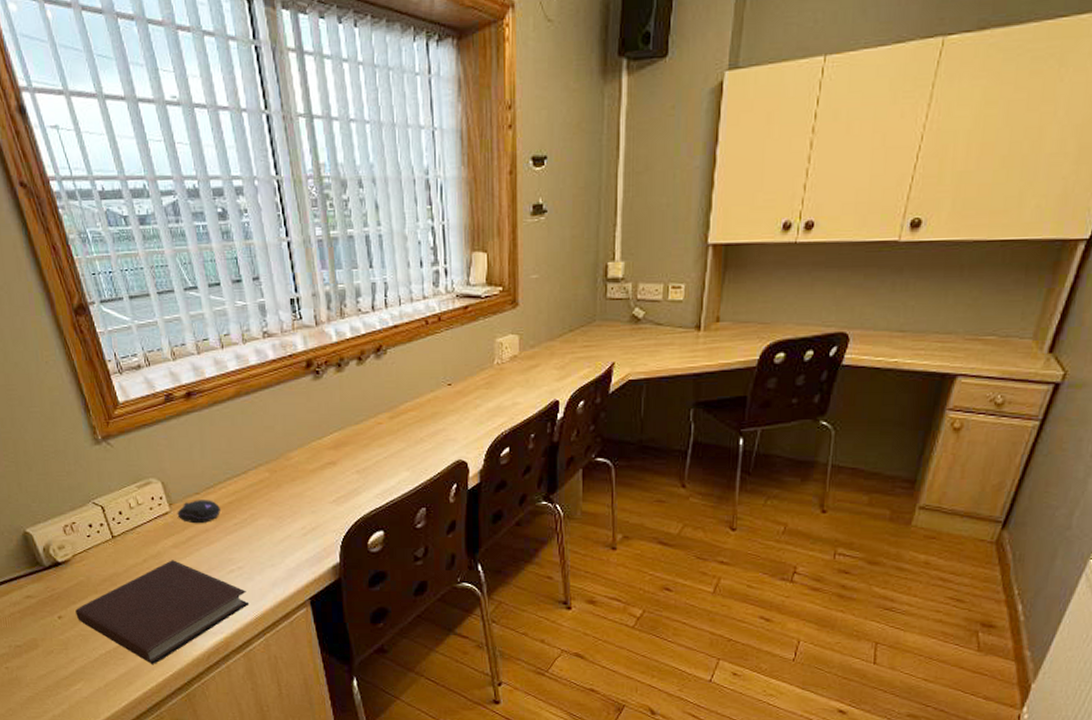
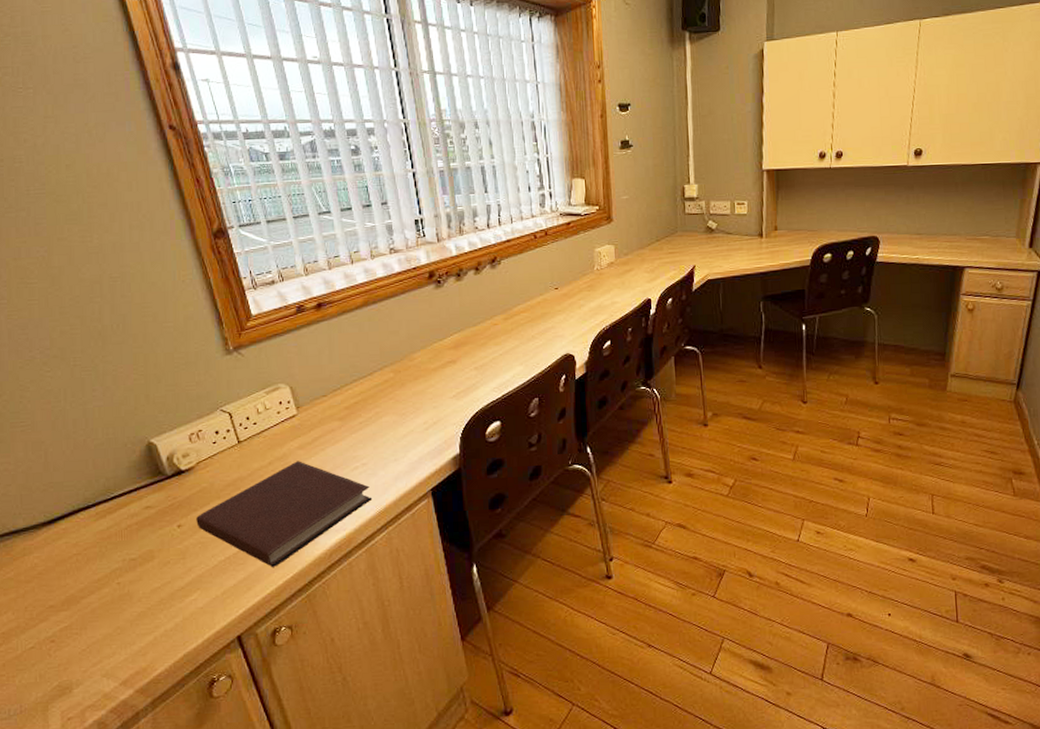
computer mouse: present [177,500,221,524] -> none [304,401,347,425]

